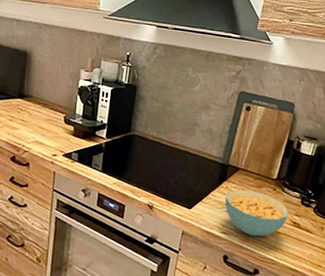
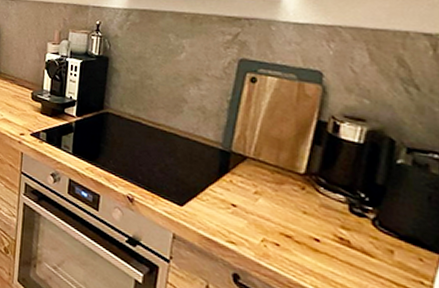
cereal bowl: present [225,189,289,237] -> none [230,185,330,254]

